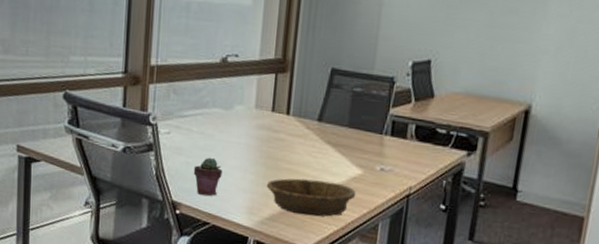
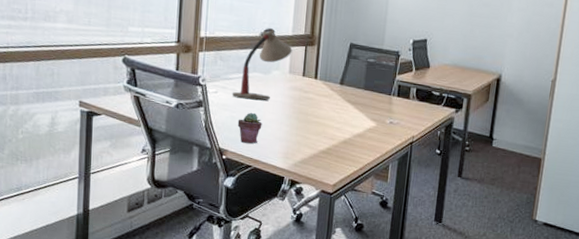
desk lamp: none [187,51,260,143] -> present [232,27,292,101]
decorative bowl: present [266,178,357,217] -> none [298,129,371,160]

